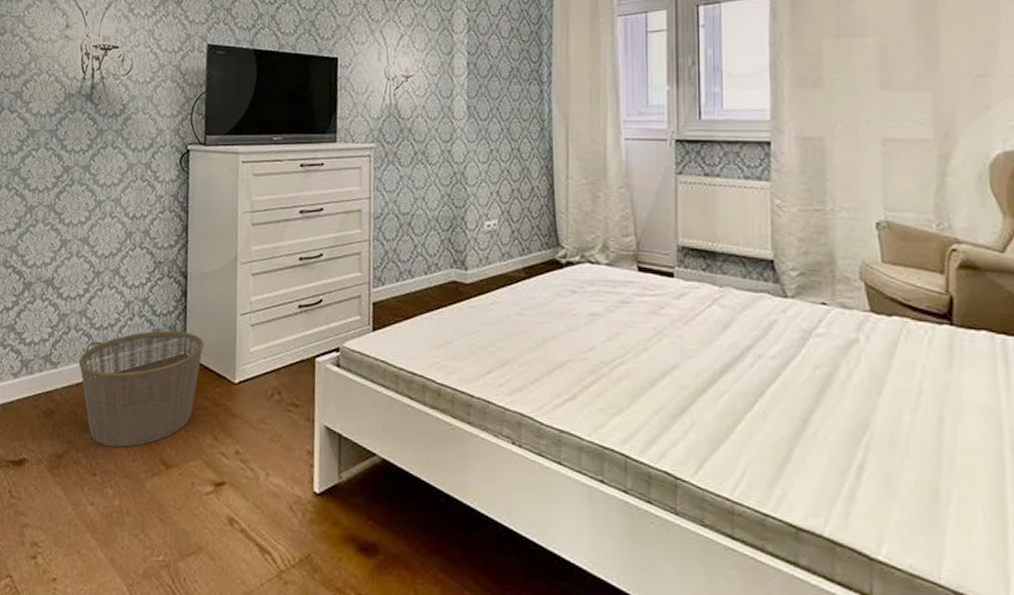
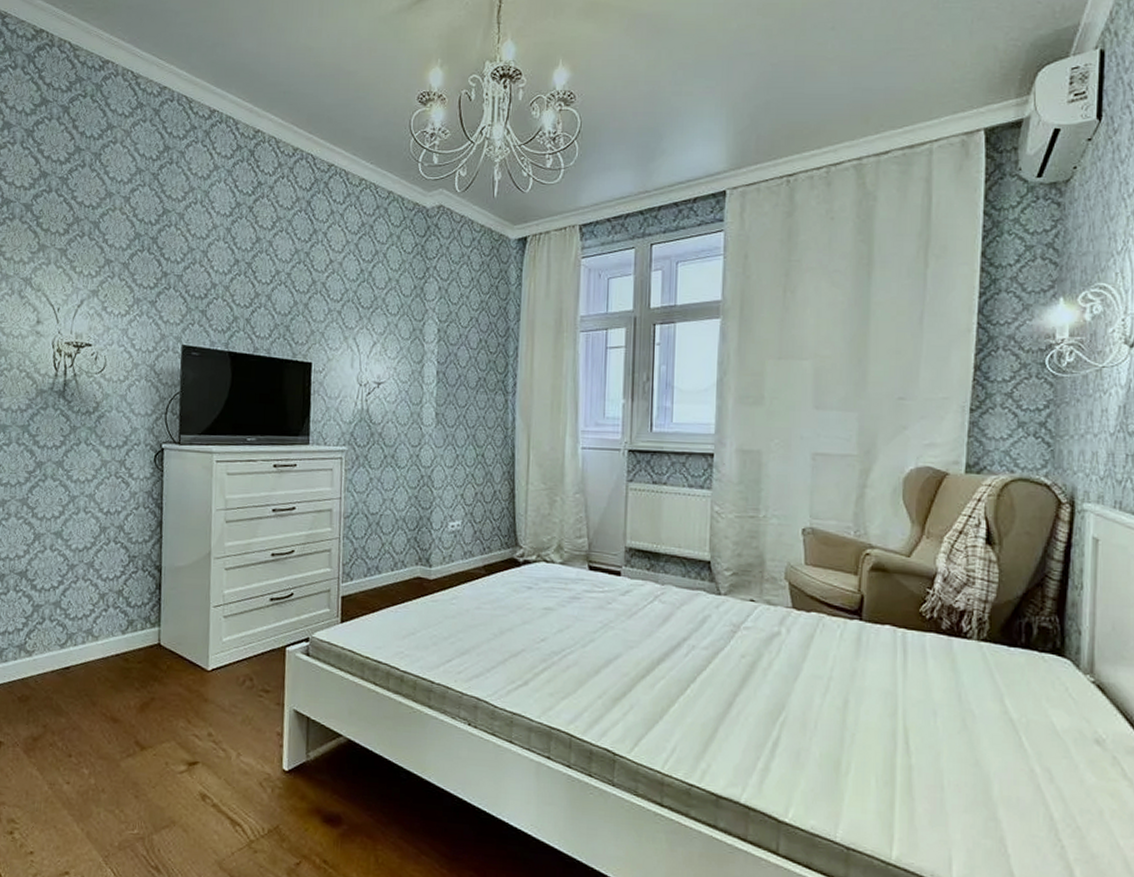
basket: present [78,330,205,448] -> none [53,621,179,731]

